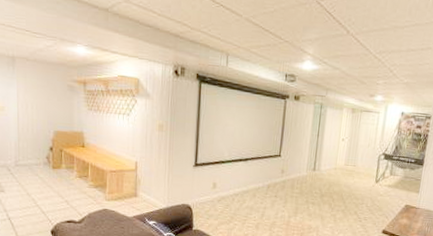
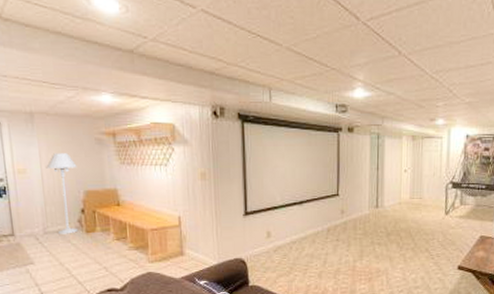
floor lamp: none [22,95,50,168] -> present [46,153,78,234]

